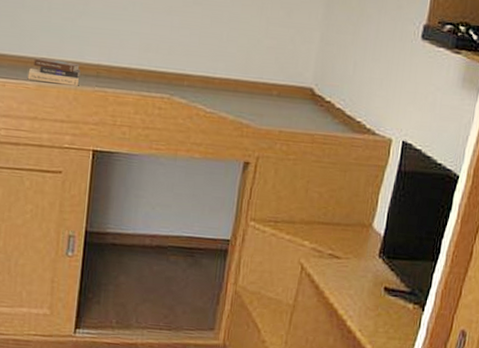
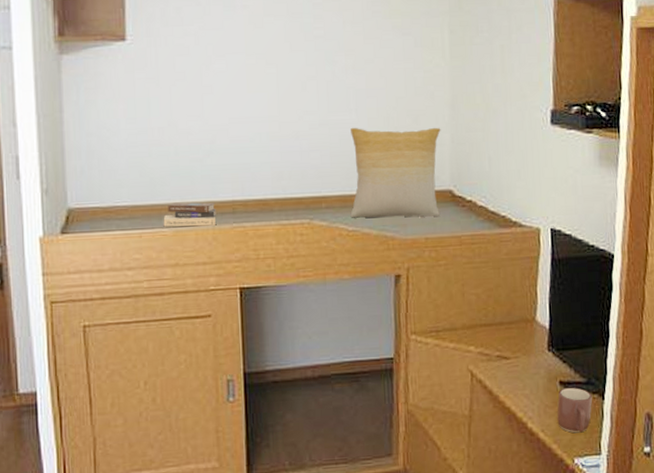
pillow: none [210,10,312,113] -> present [350,127,441,218]
mug: none [375,294,414,338] -> present [557,387,593,433]

